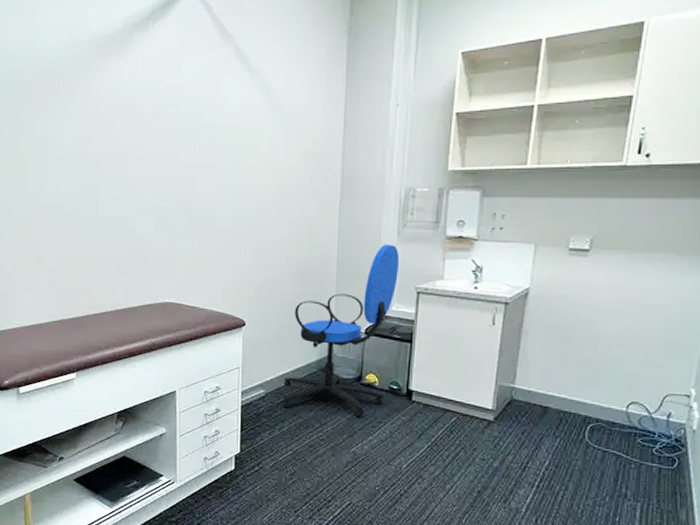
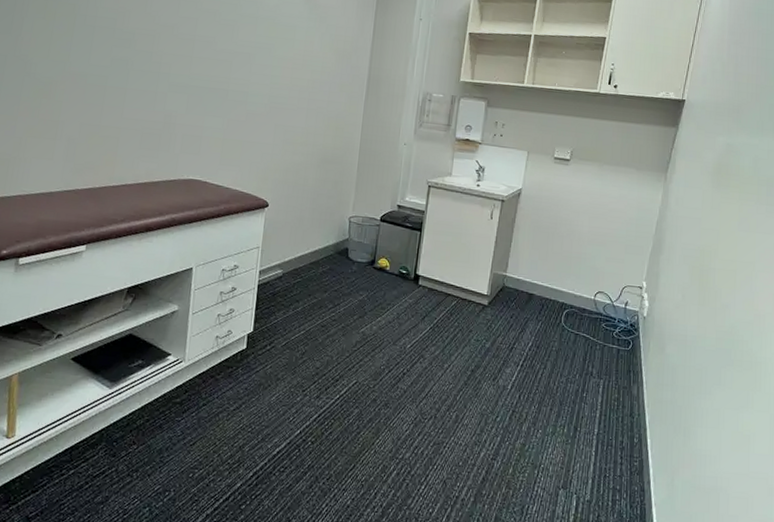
office chair: present [283,244,400,417] -> none [299,140,415,299]

